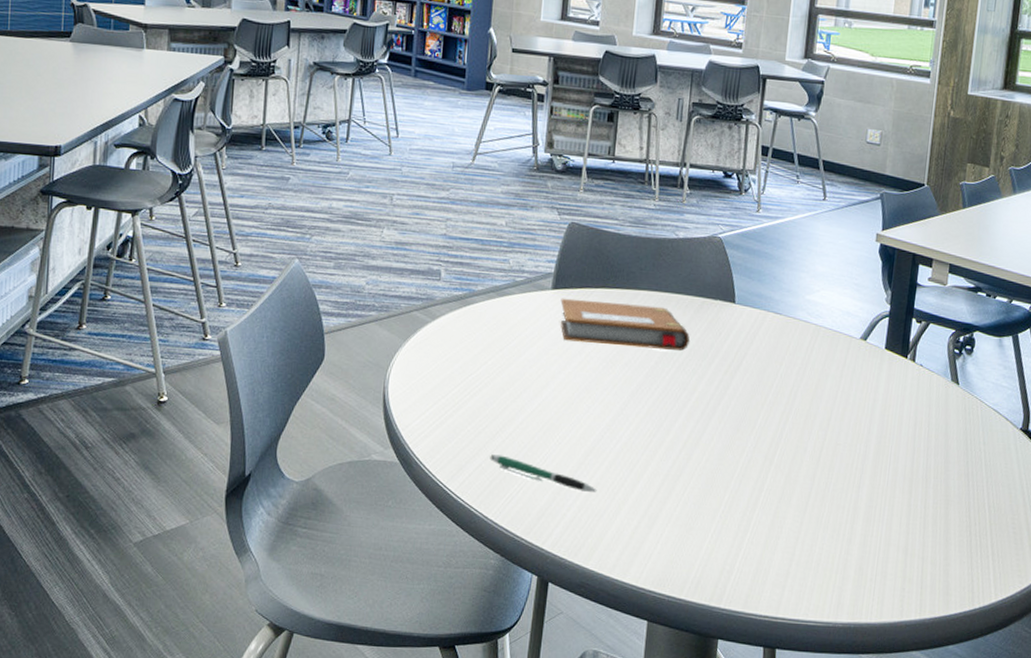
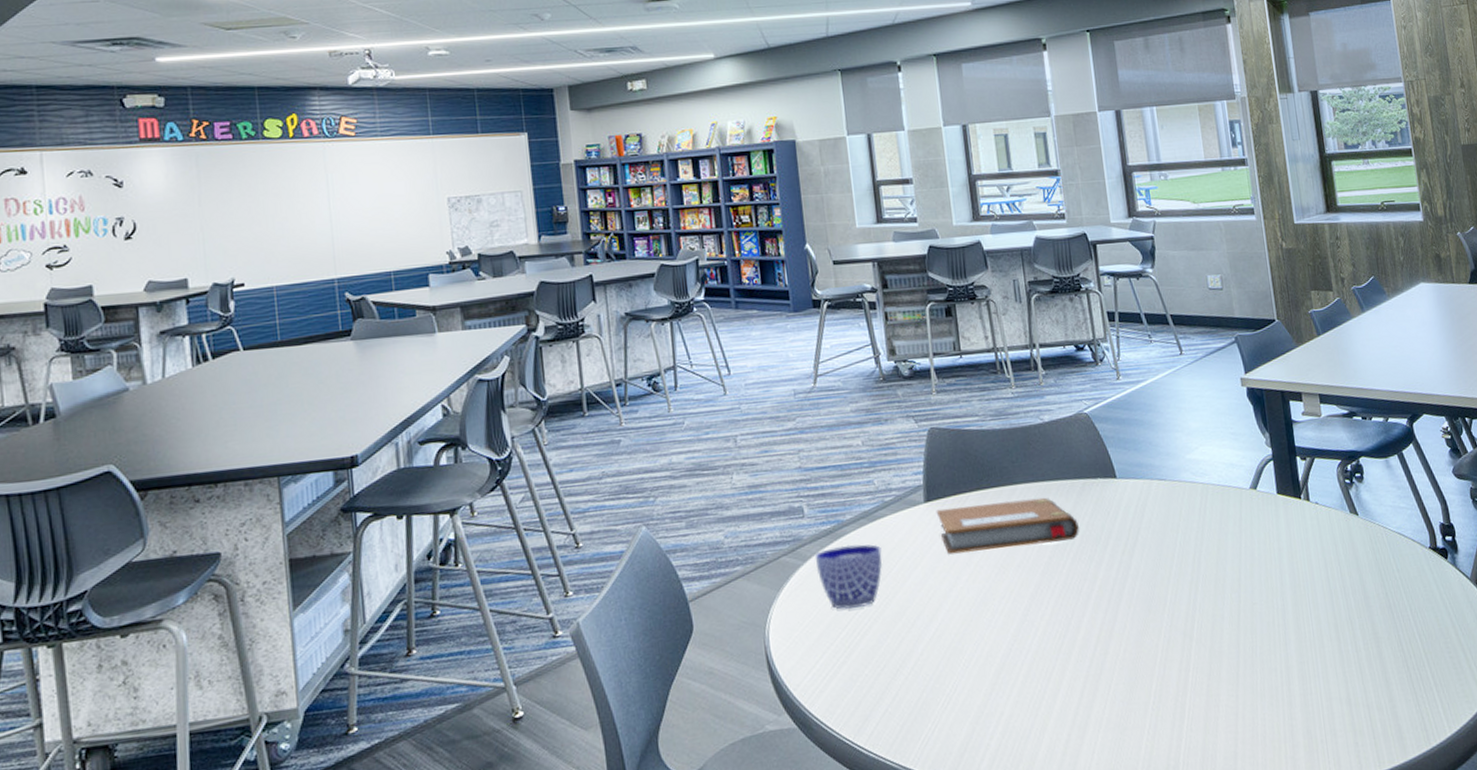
cup: none [442,312,504,371] -> present [815,544,883,610]
pen: present [490,454,597,492] -> none [895,693,1017,715]

